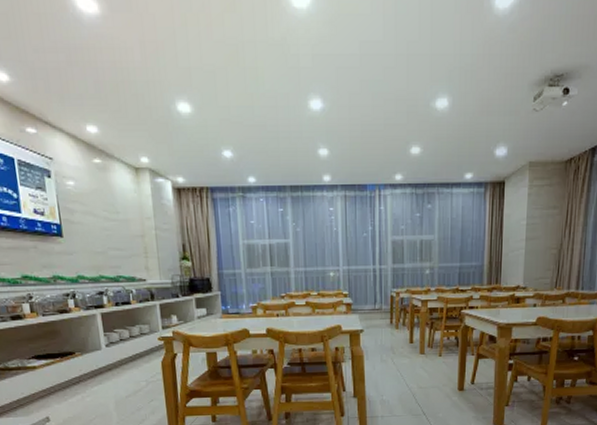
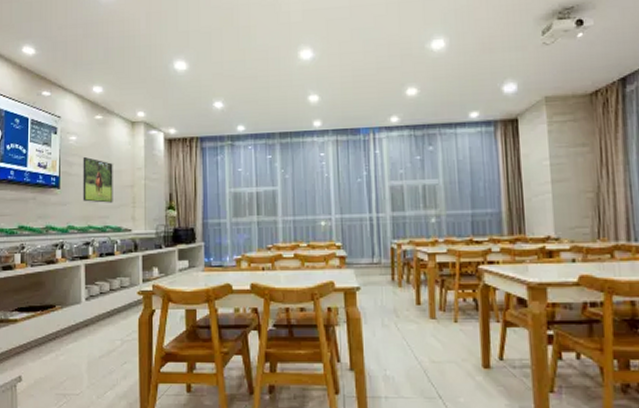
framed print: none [84,203,124,253] -> present [83,156,113,203]

